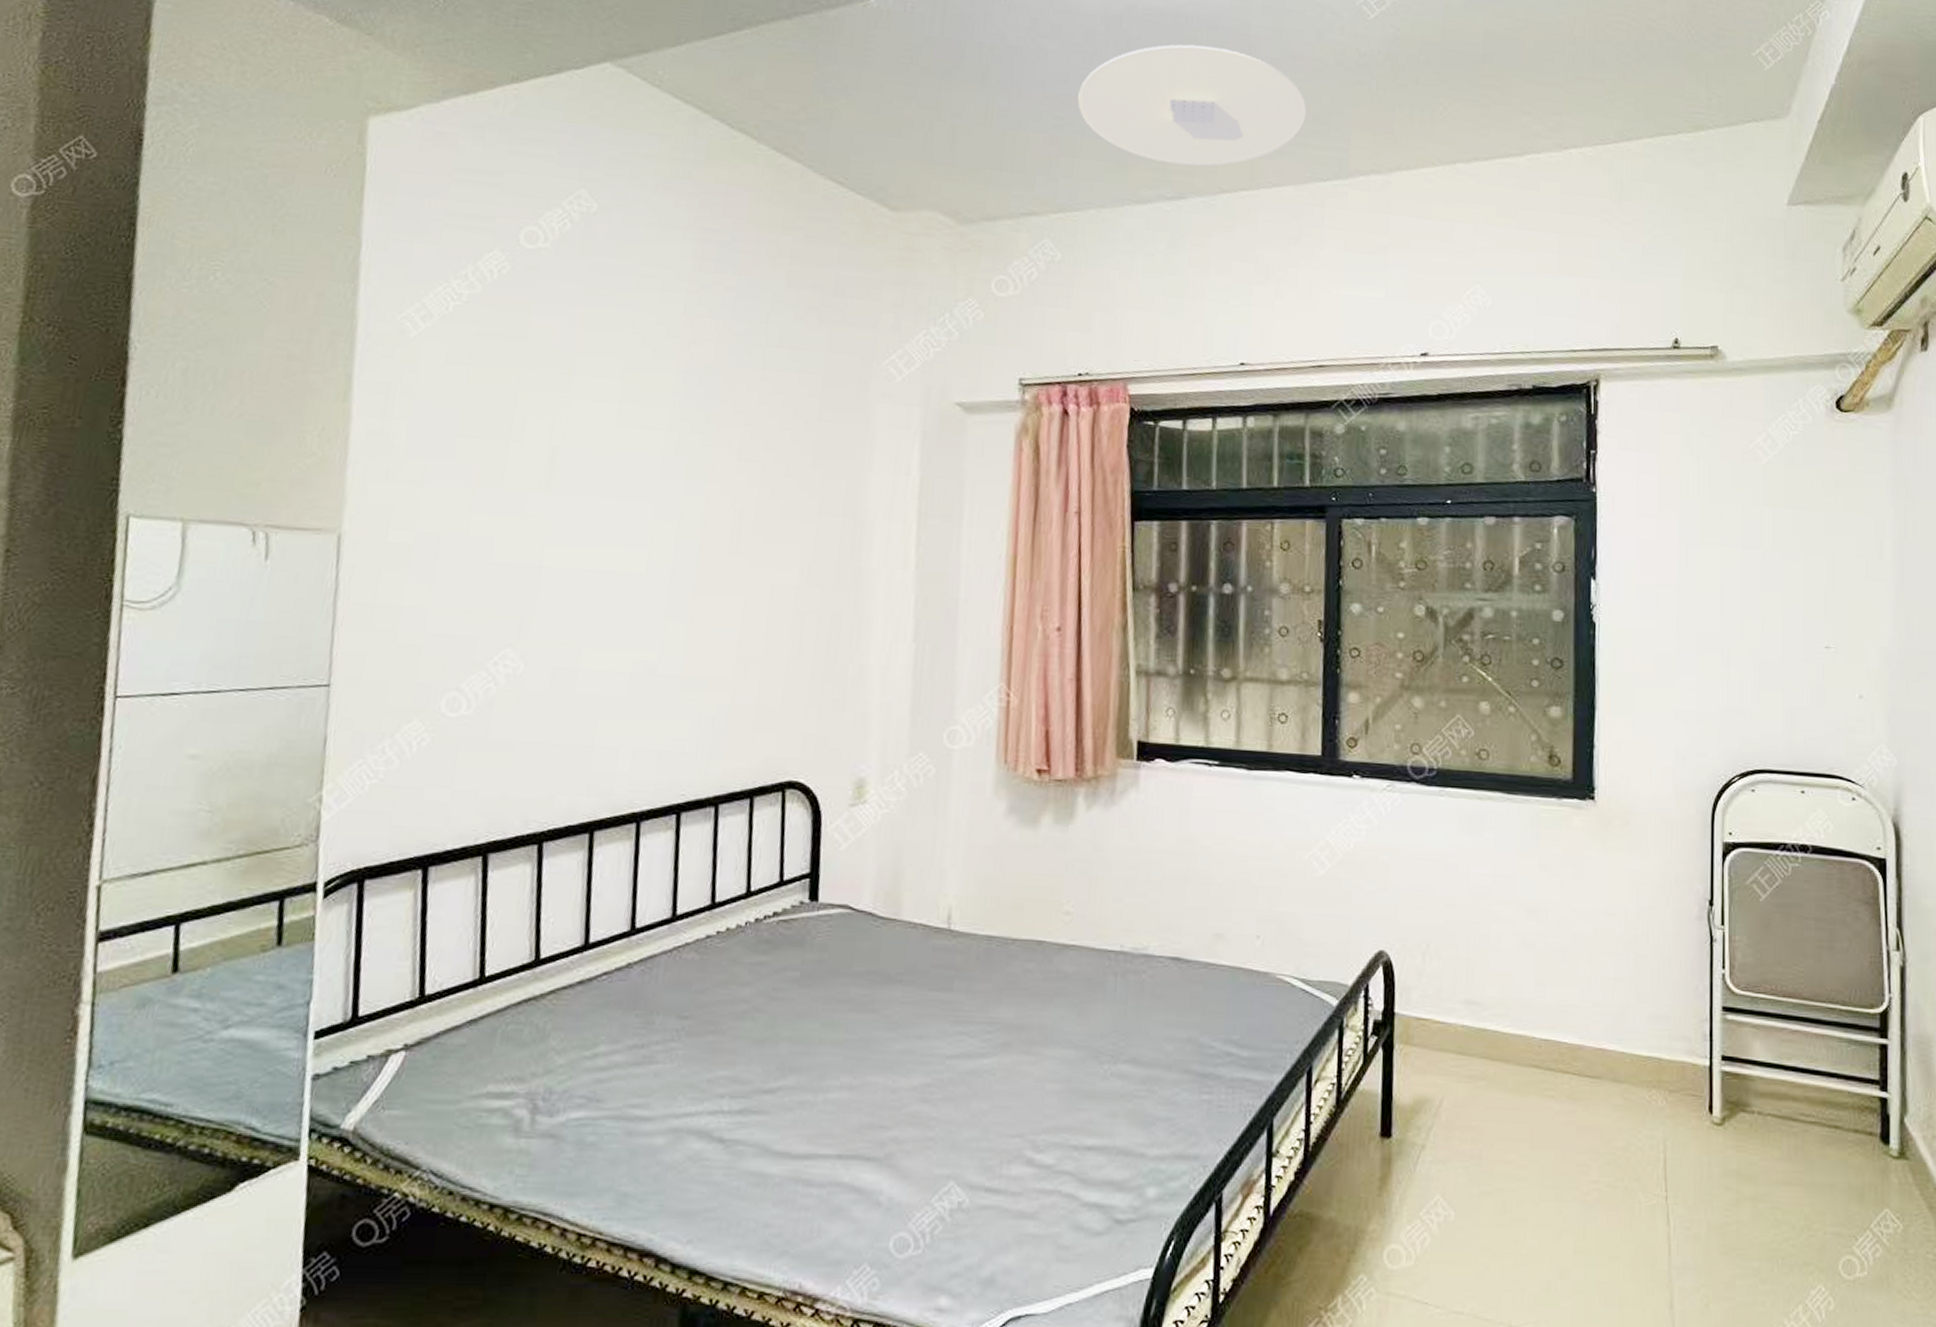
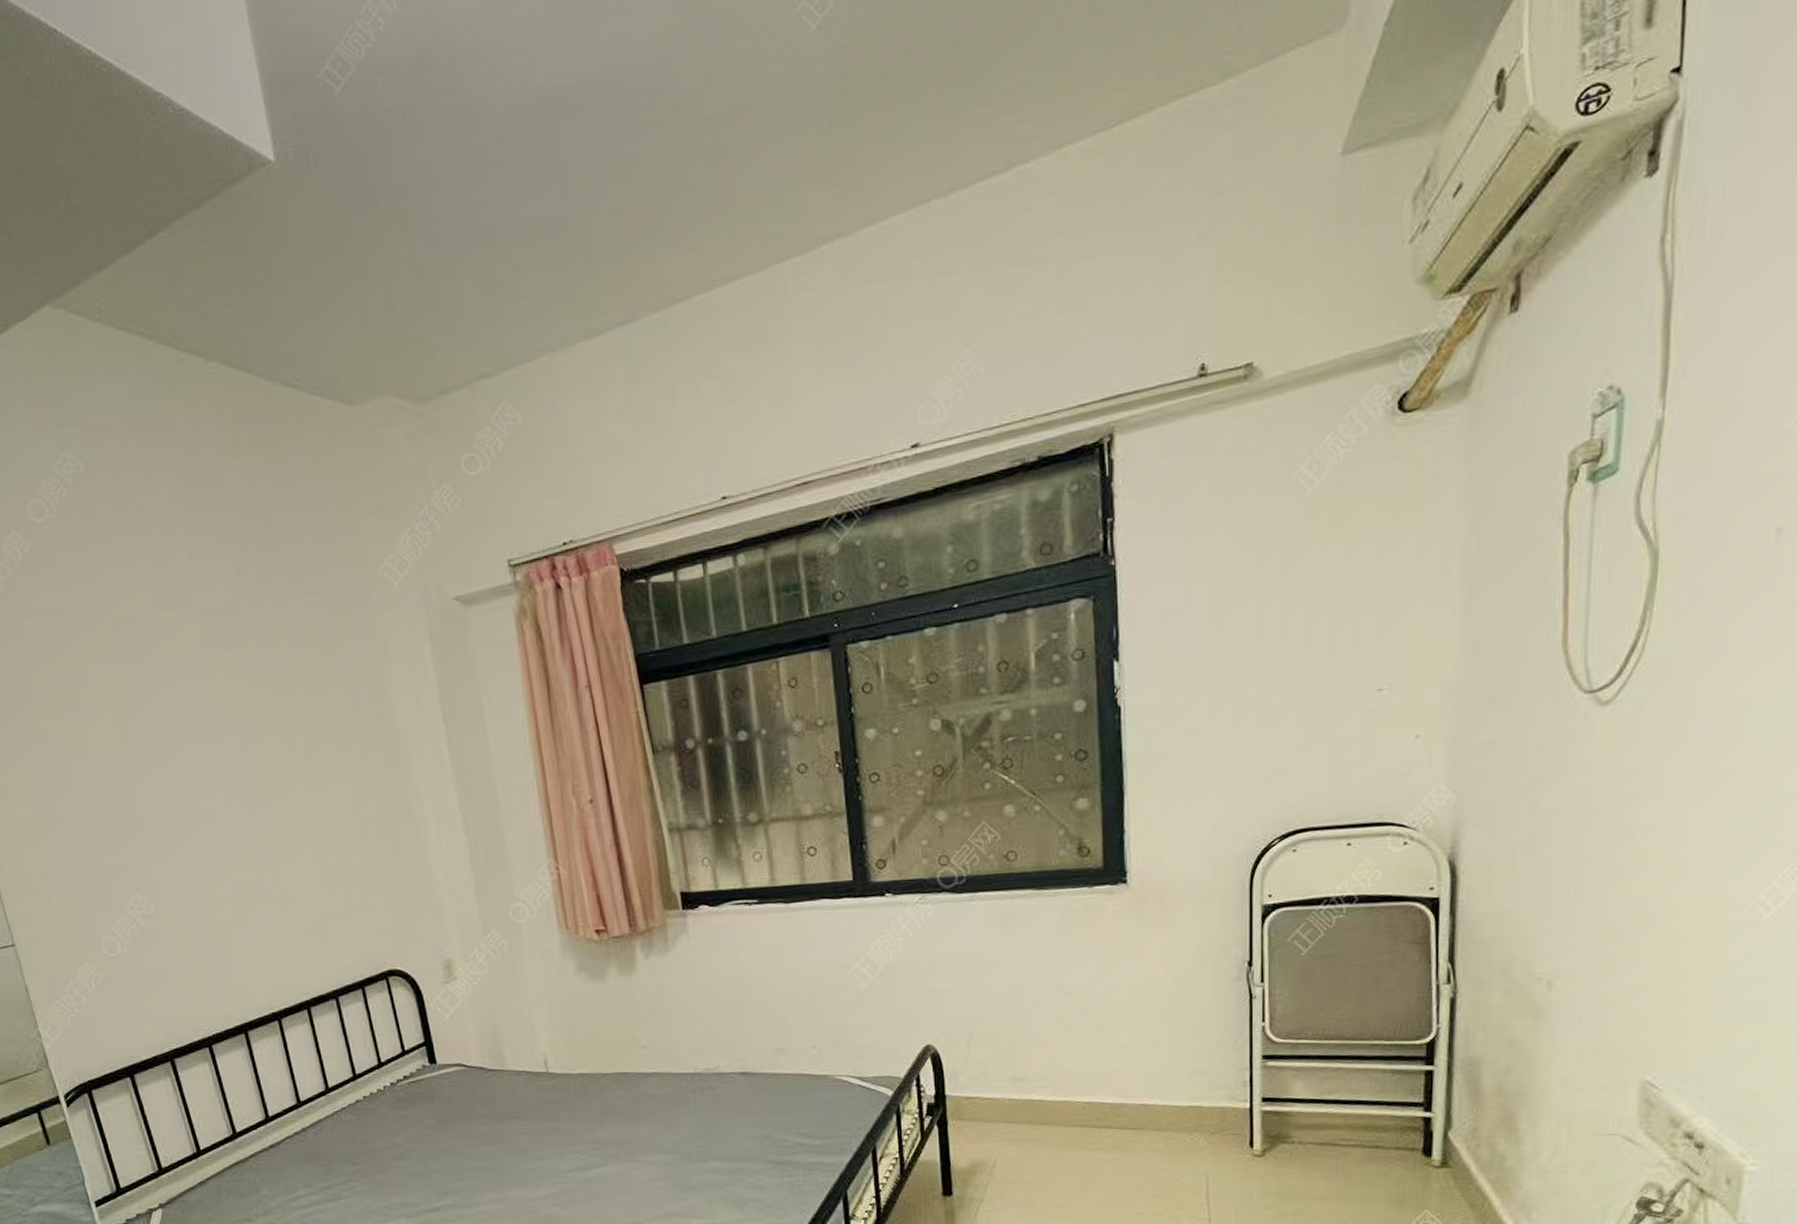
ceiling light: present [1077,44,1307,166] -> none [504,118,754,282]

